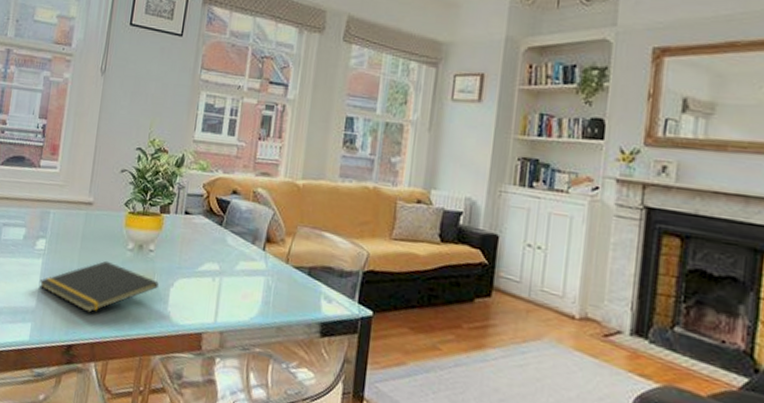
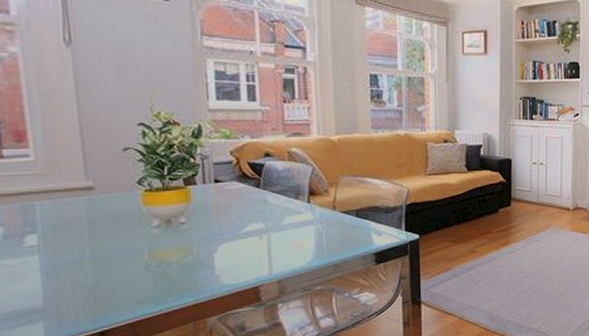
notepad: present [39,260,159,313] -> none [40,242,199,296]

